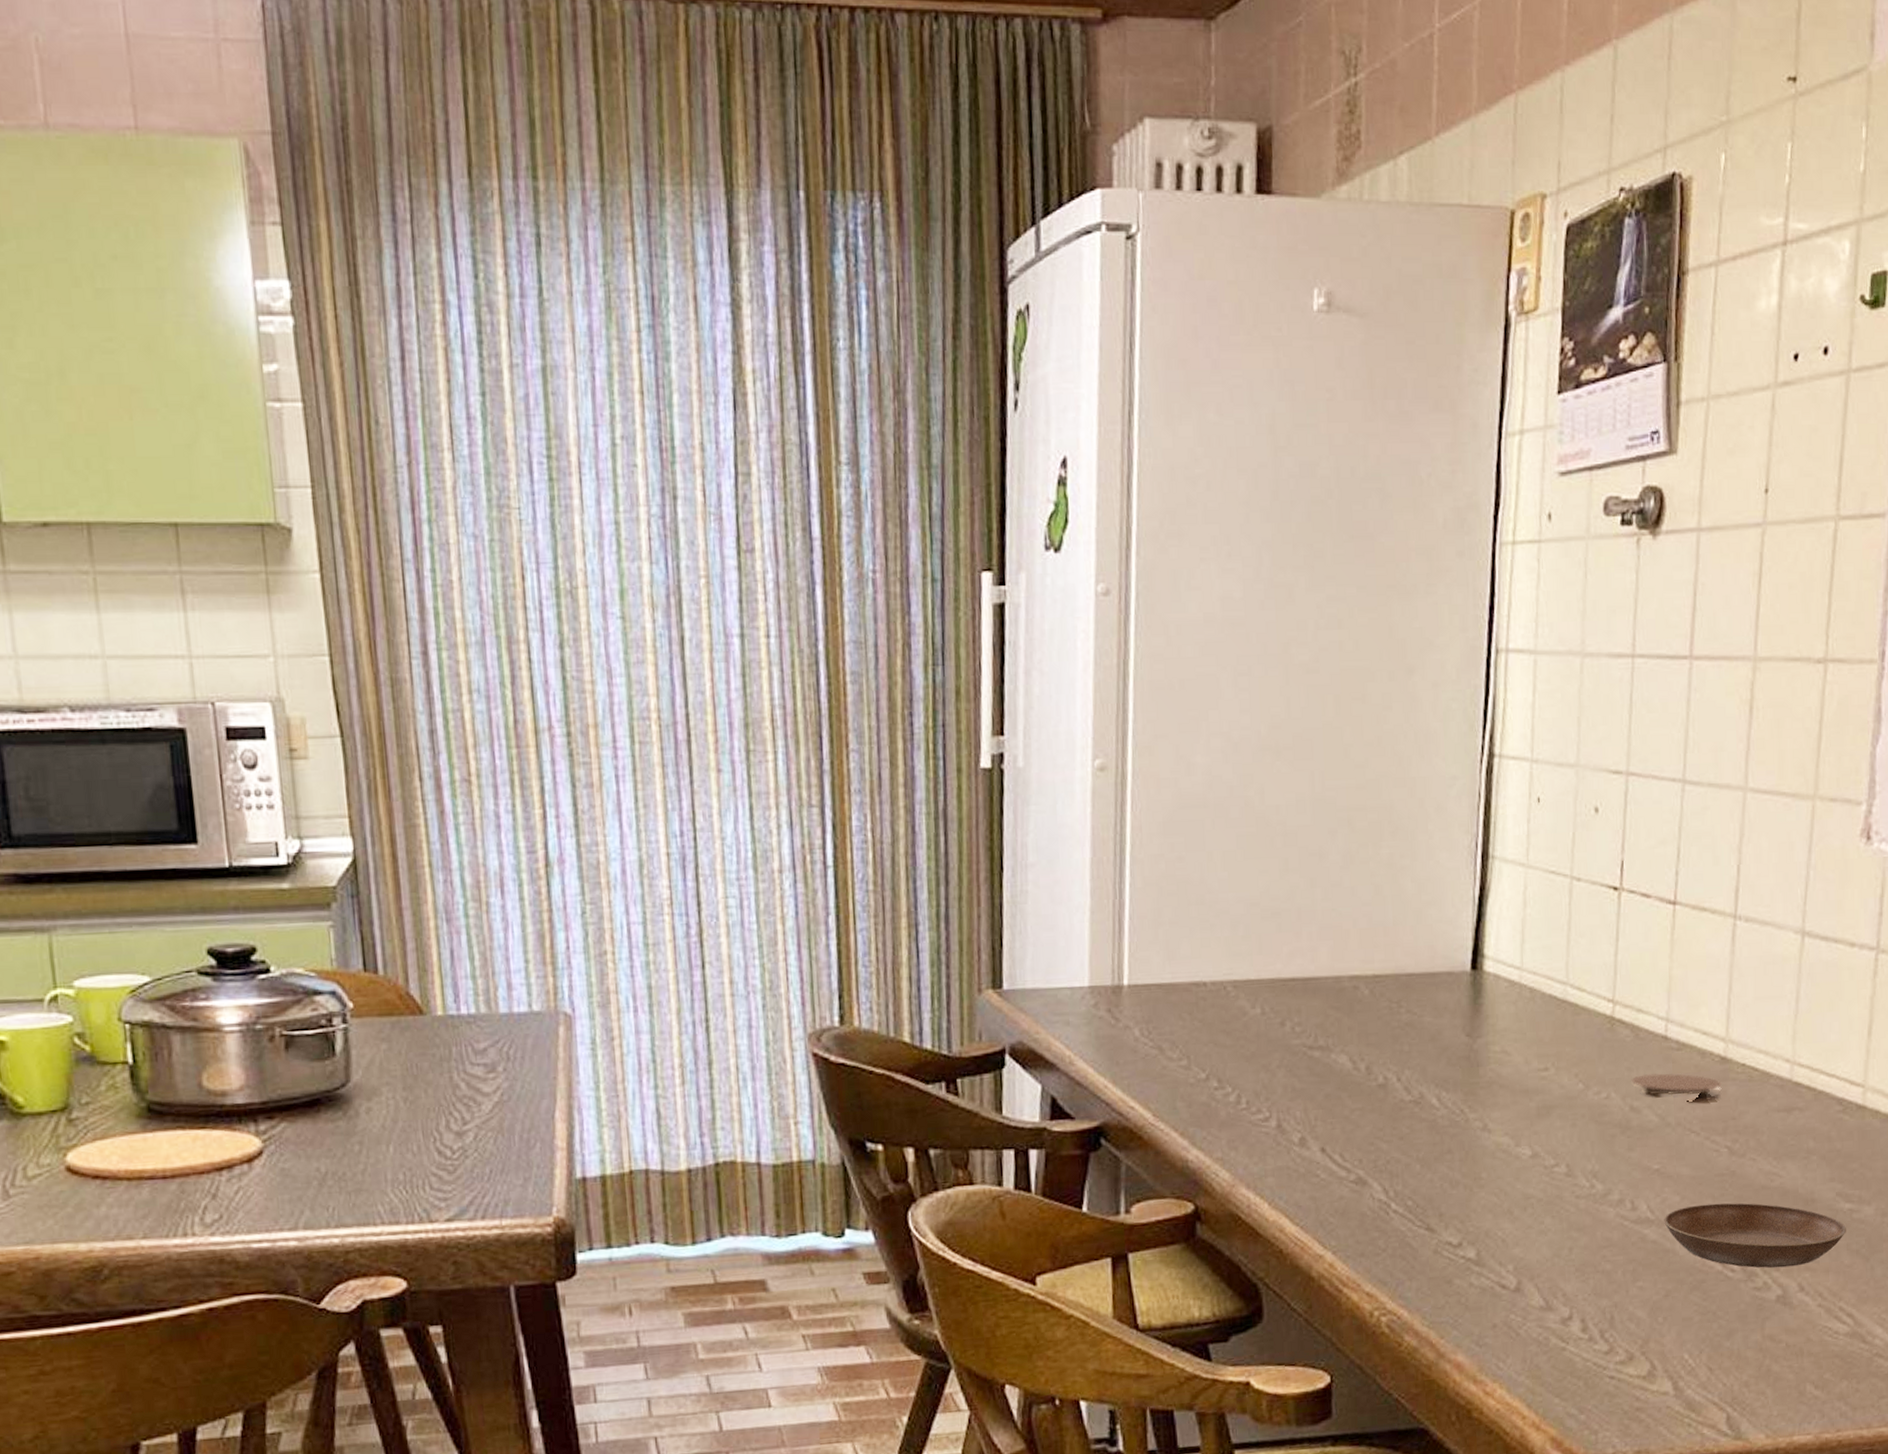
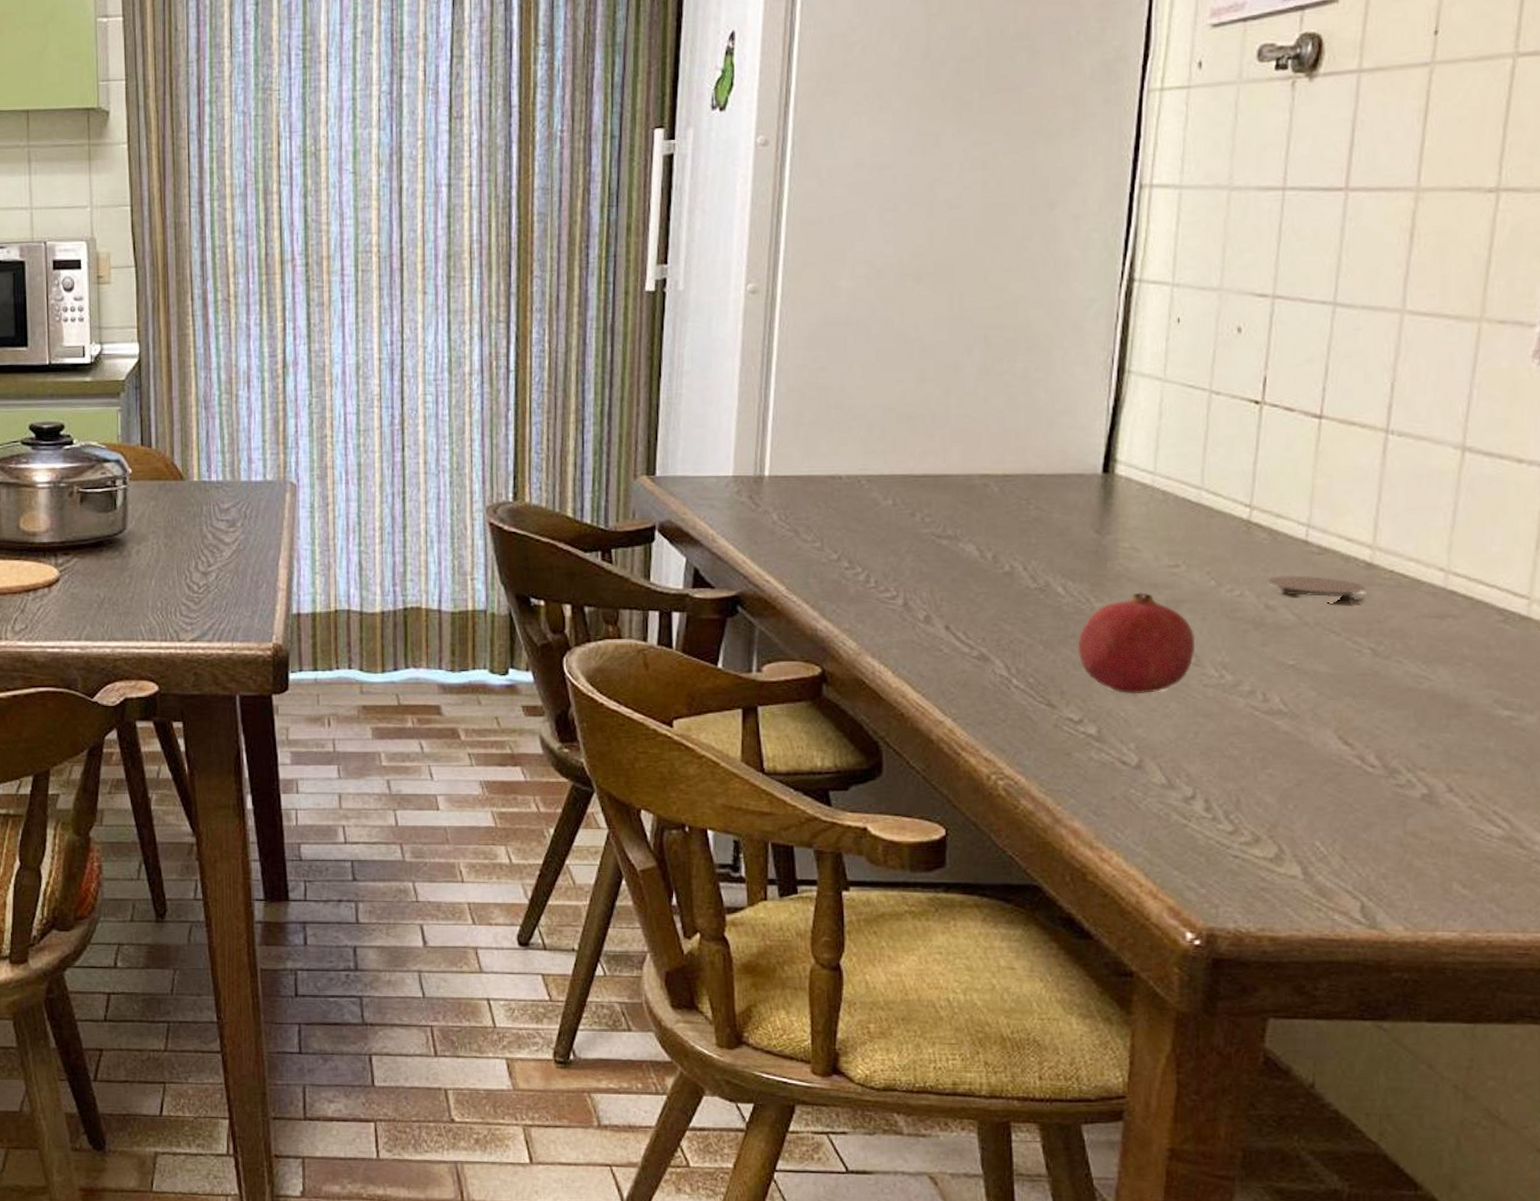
fruit: none [1454,1099,1567,1212] -> present [1078,592,1196,694]
saucer: present [1664,1203,1846,1268] -> none [1298,701,1504,768]

